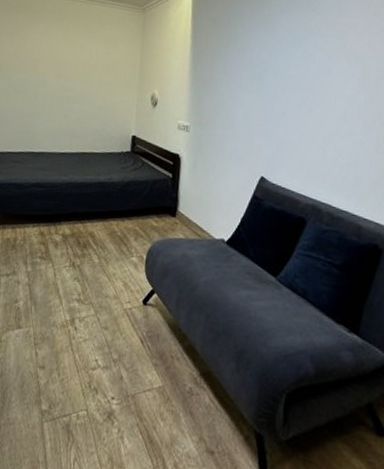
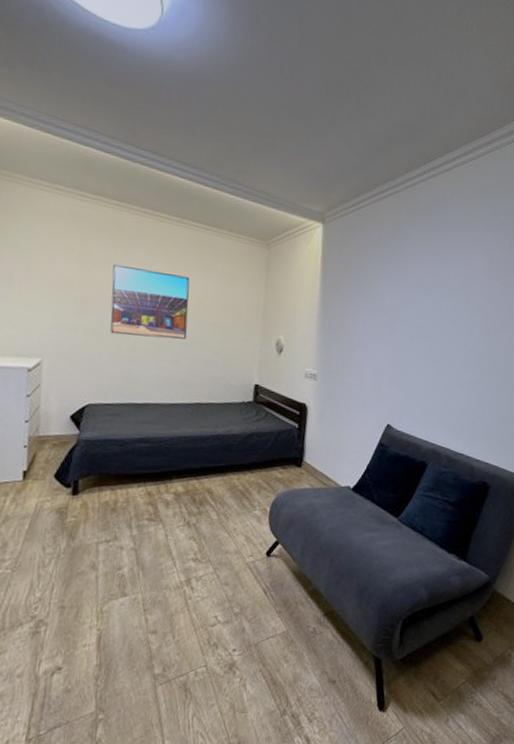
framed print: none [16,35,79,96] -> present [110,264,190,339]

